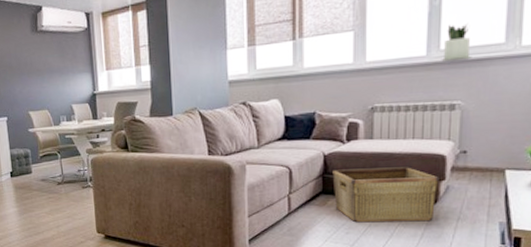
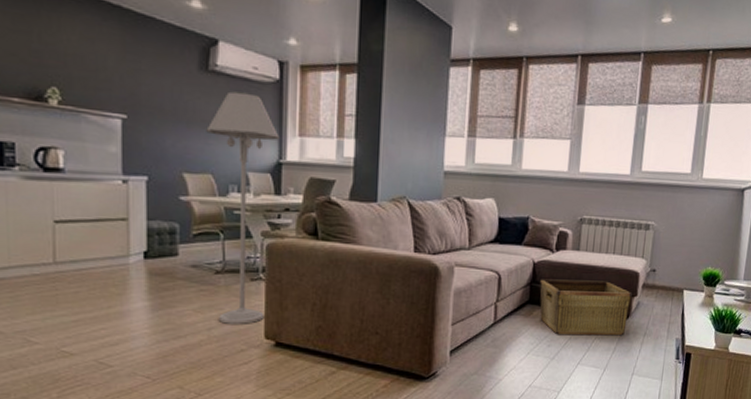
floor lamp: none [41,42,95,222] -> present [206,91,279,324]
planter: present [441,23,472,62] -> none [641,149,666,185]

